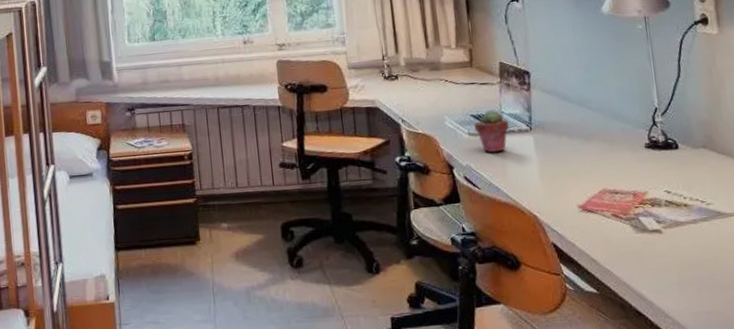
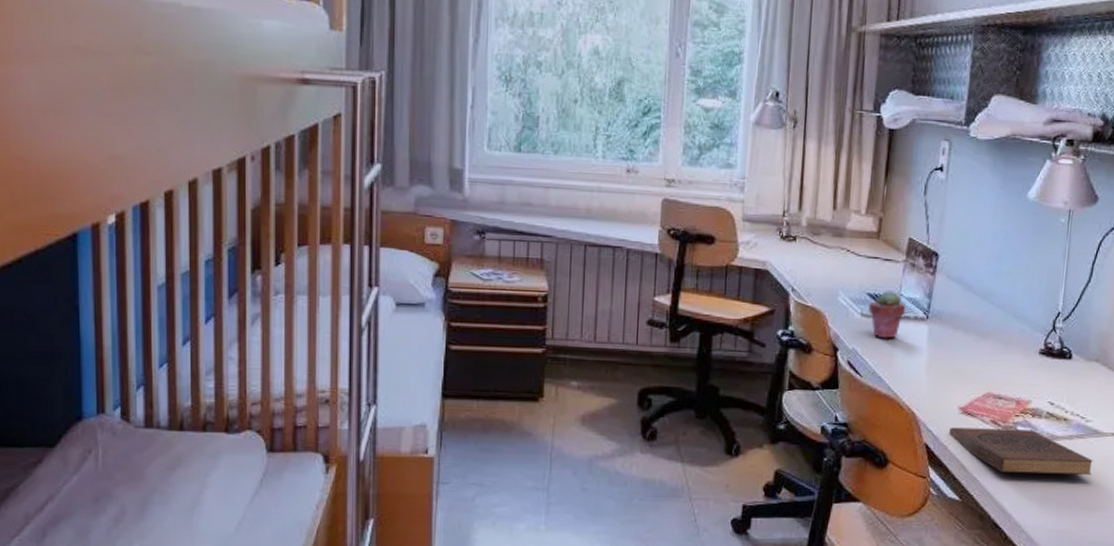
book: none [573,219,725,262] -> present [949,427,1094,475]

